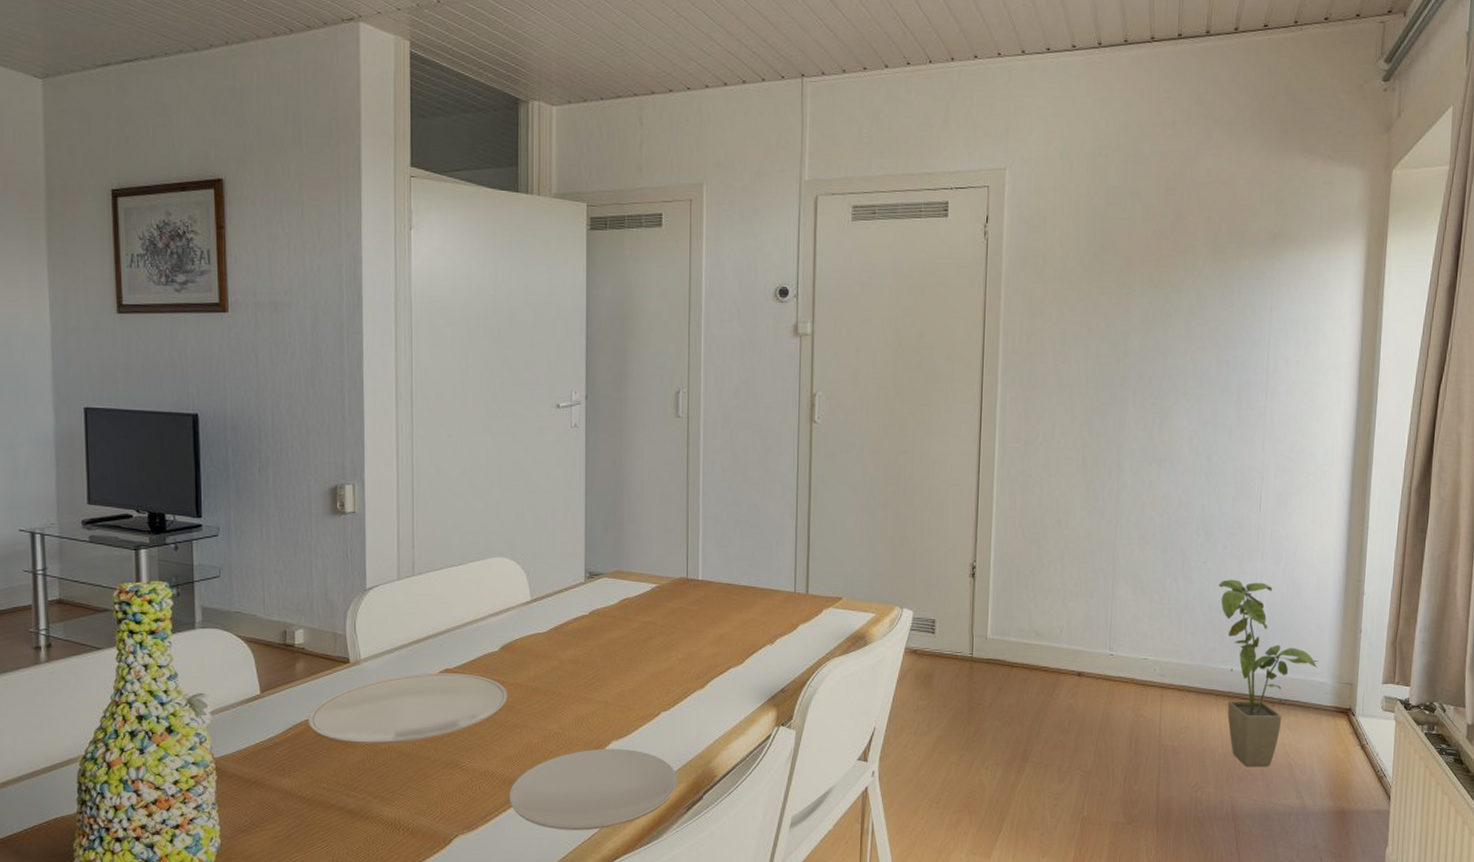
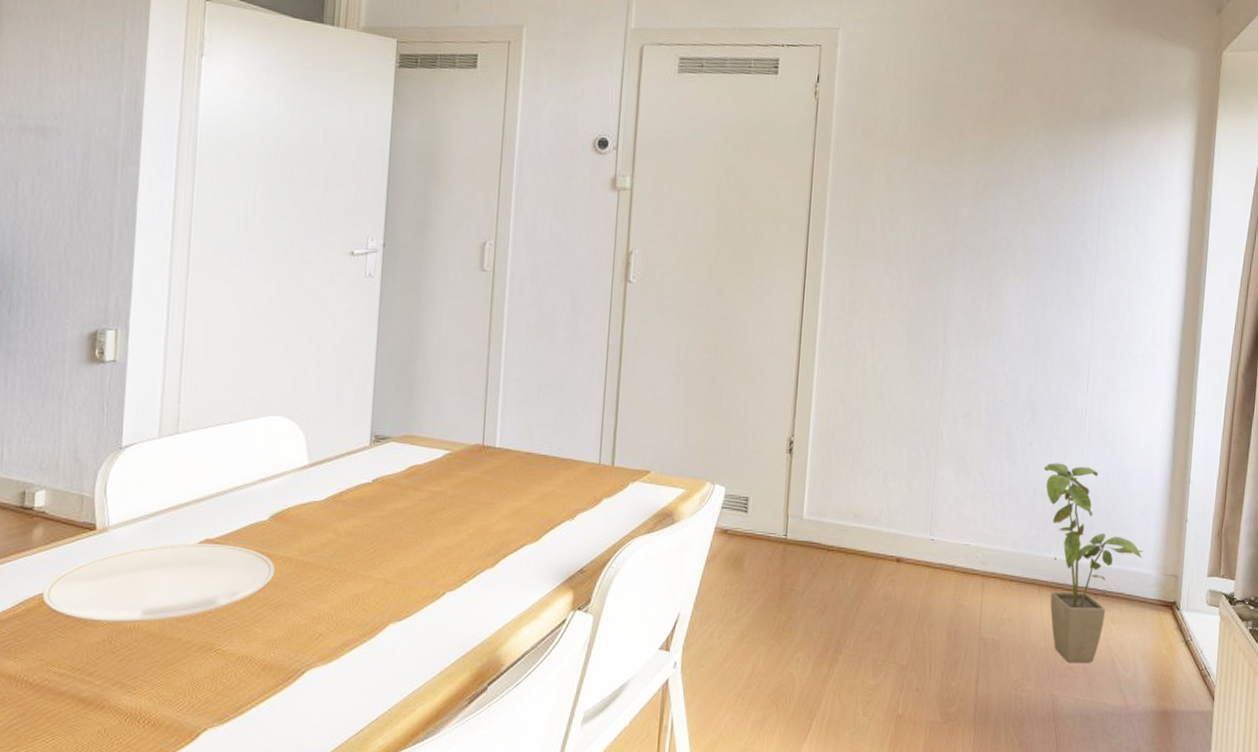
plate: present [509,748,677,830] -> none [268,632,460,724]

